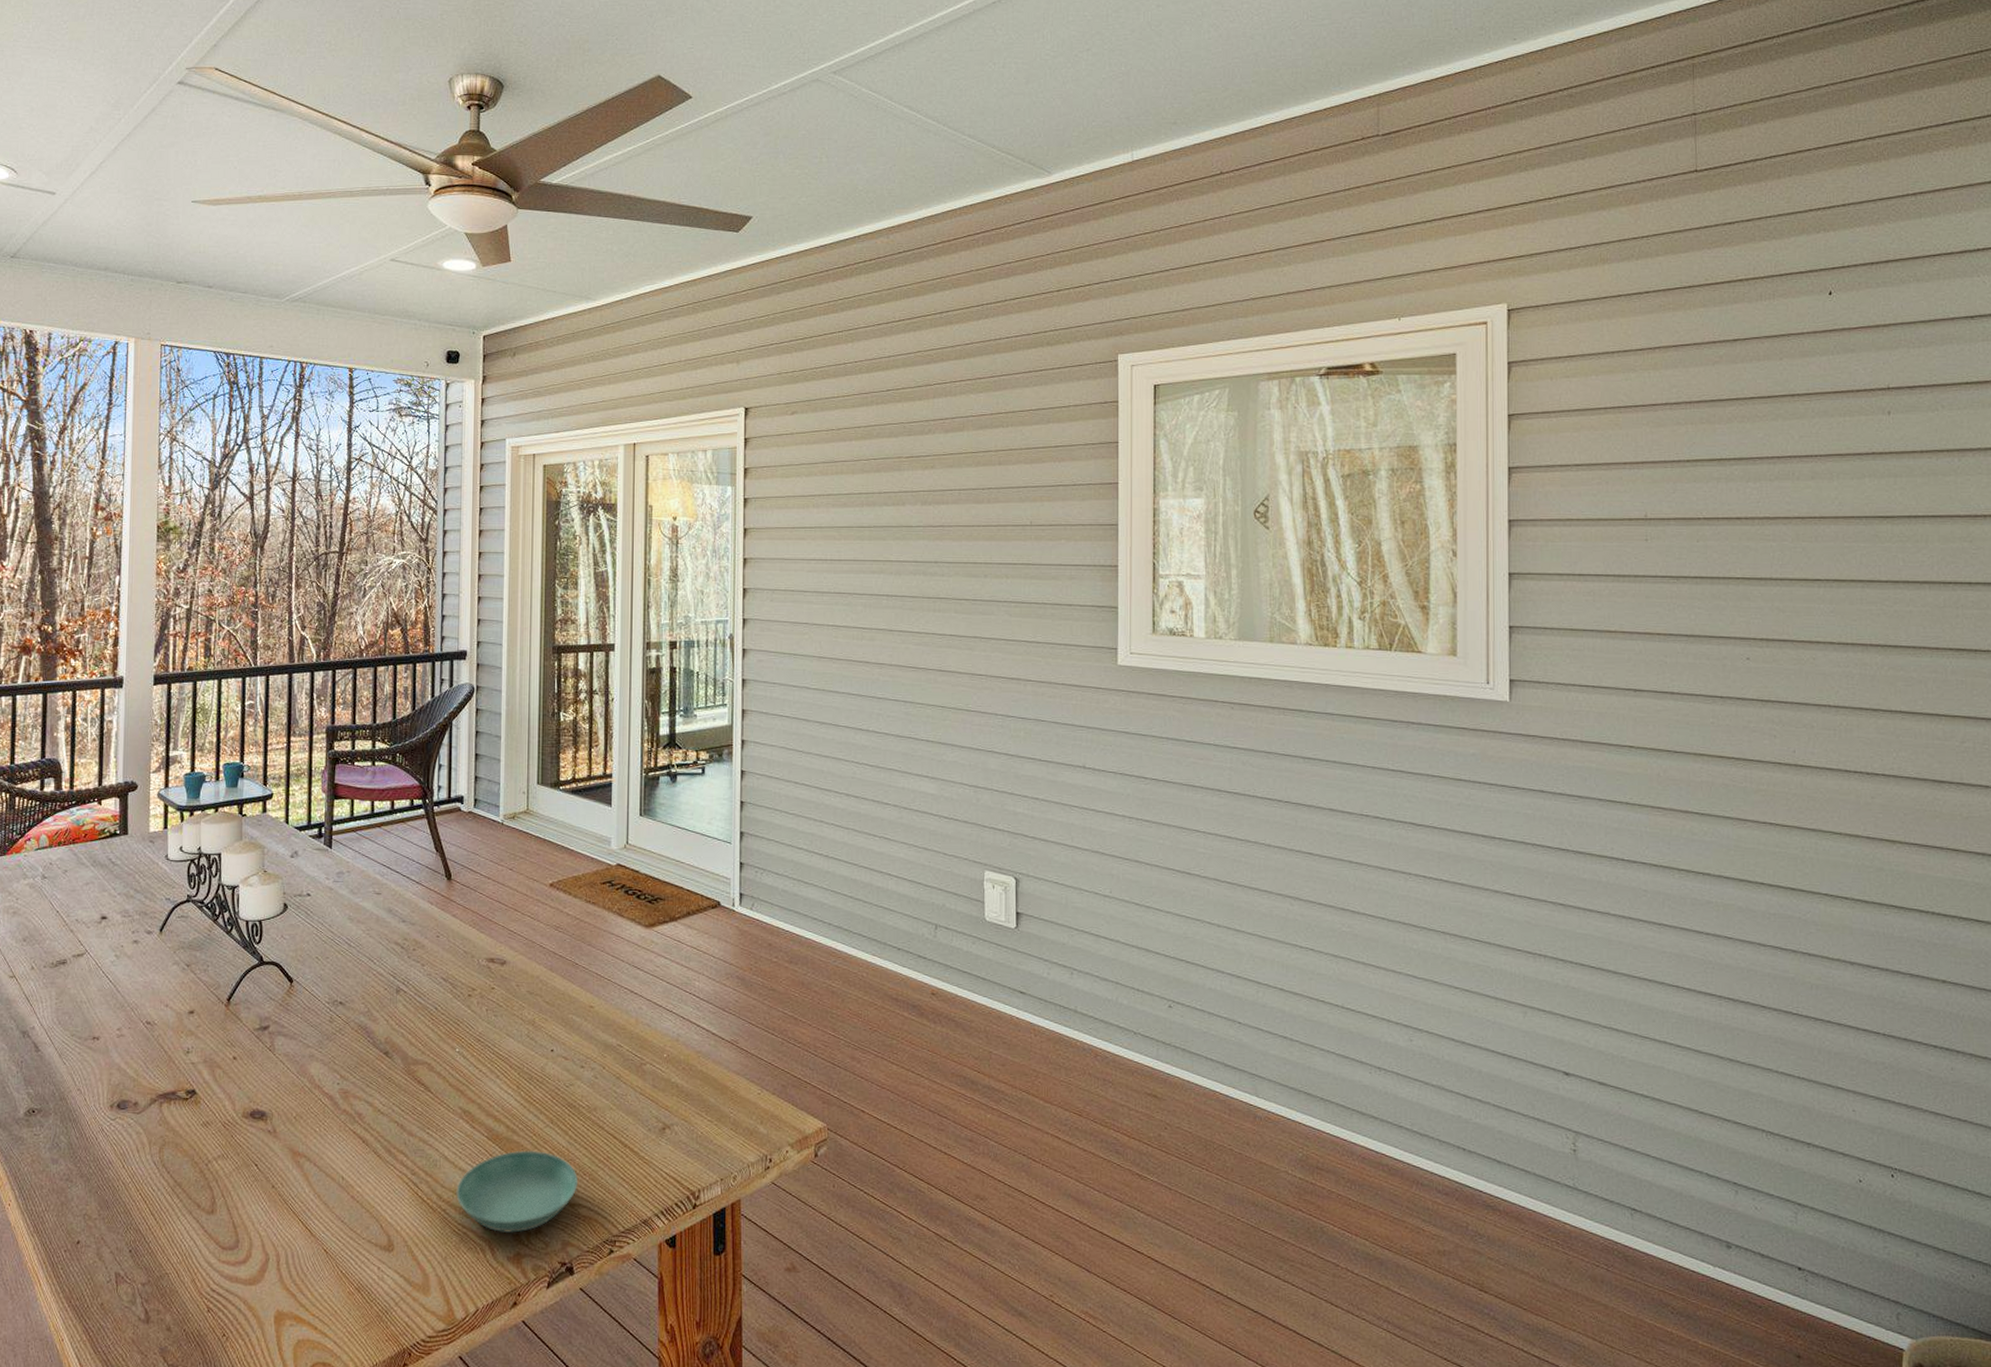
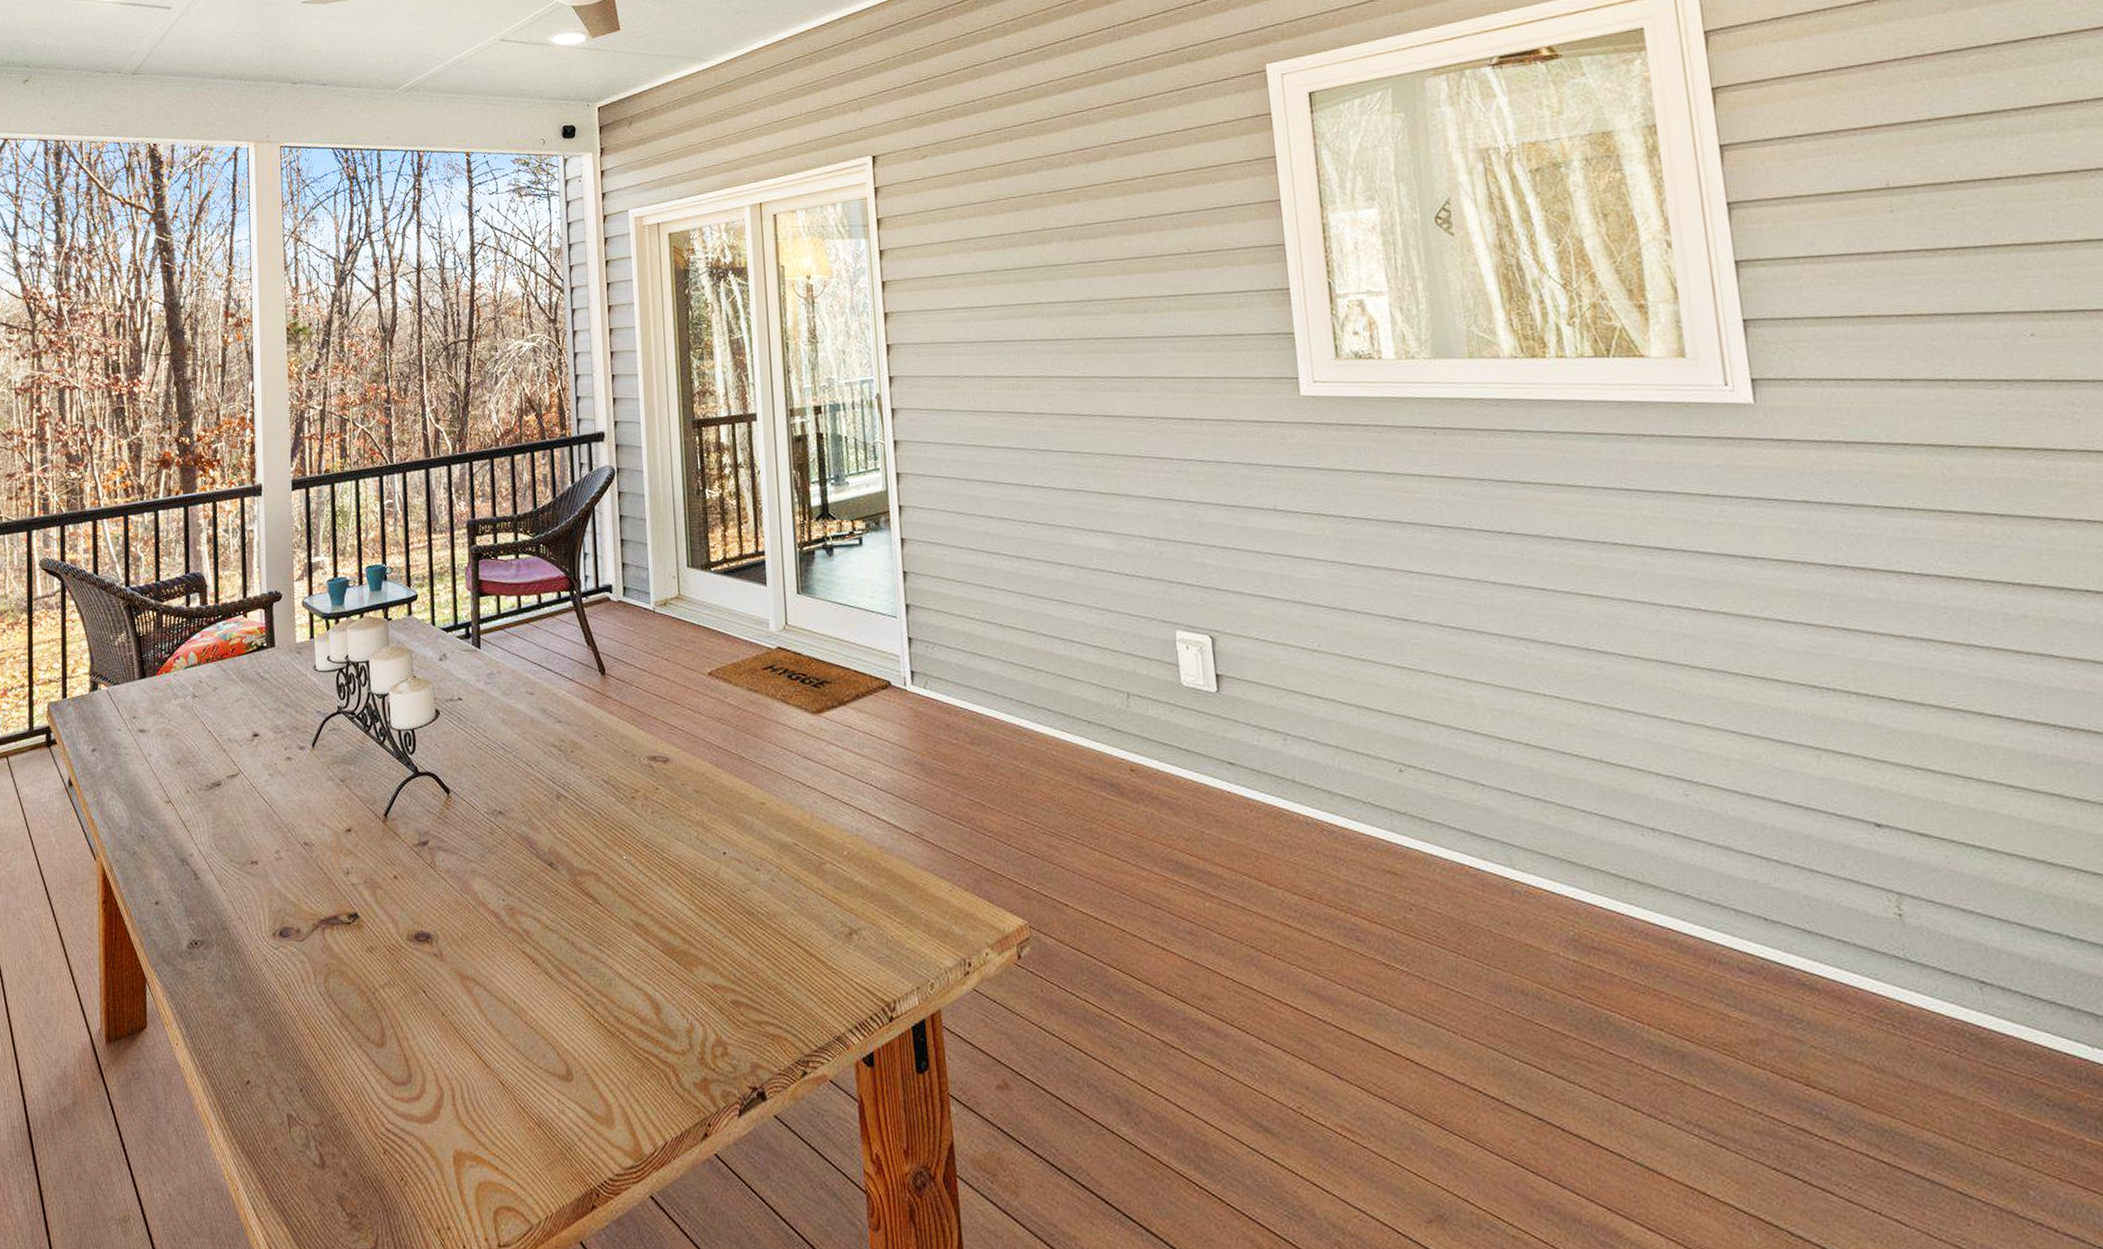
saucer: present [456,1150,578,1233] -> none [634,964,763,1056]

